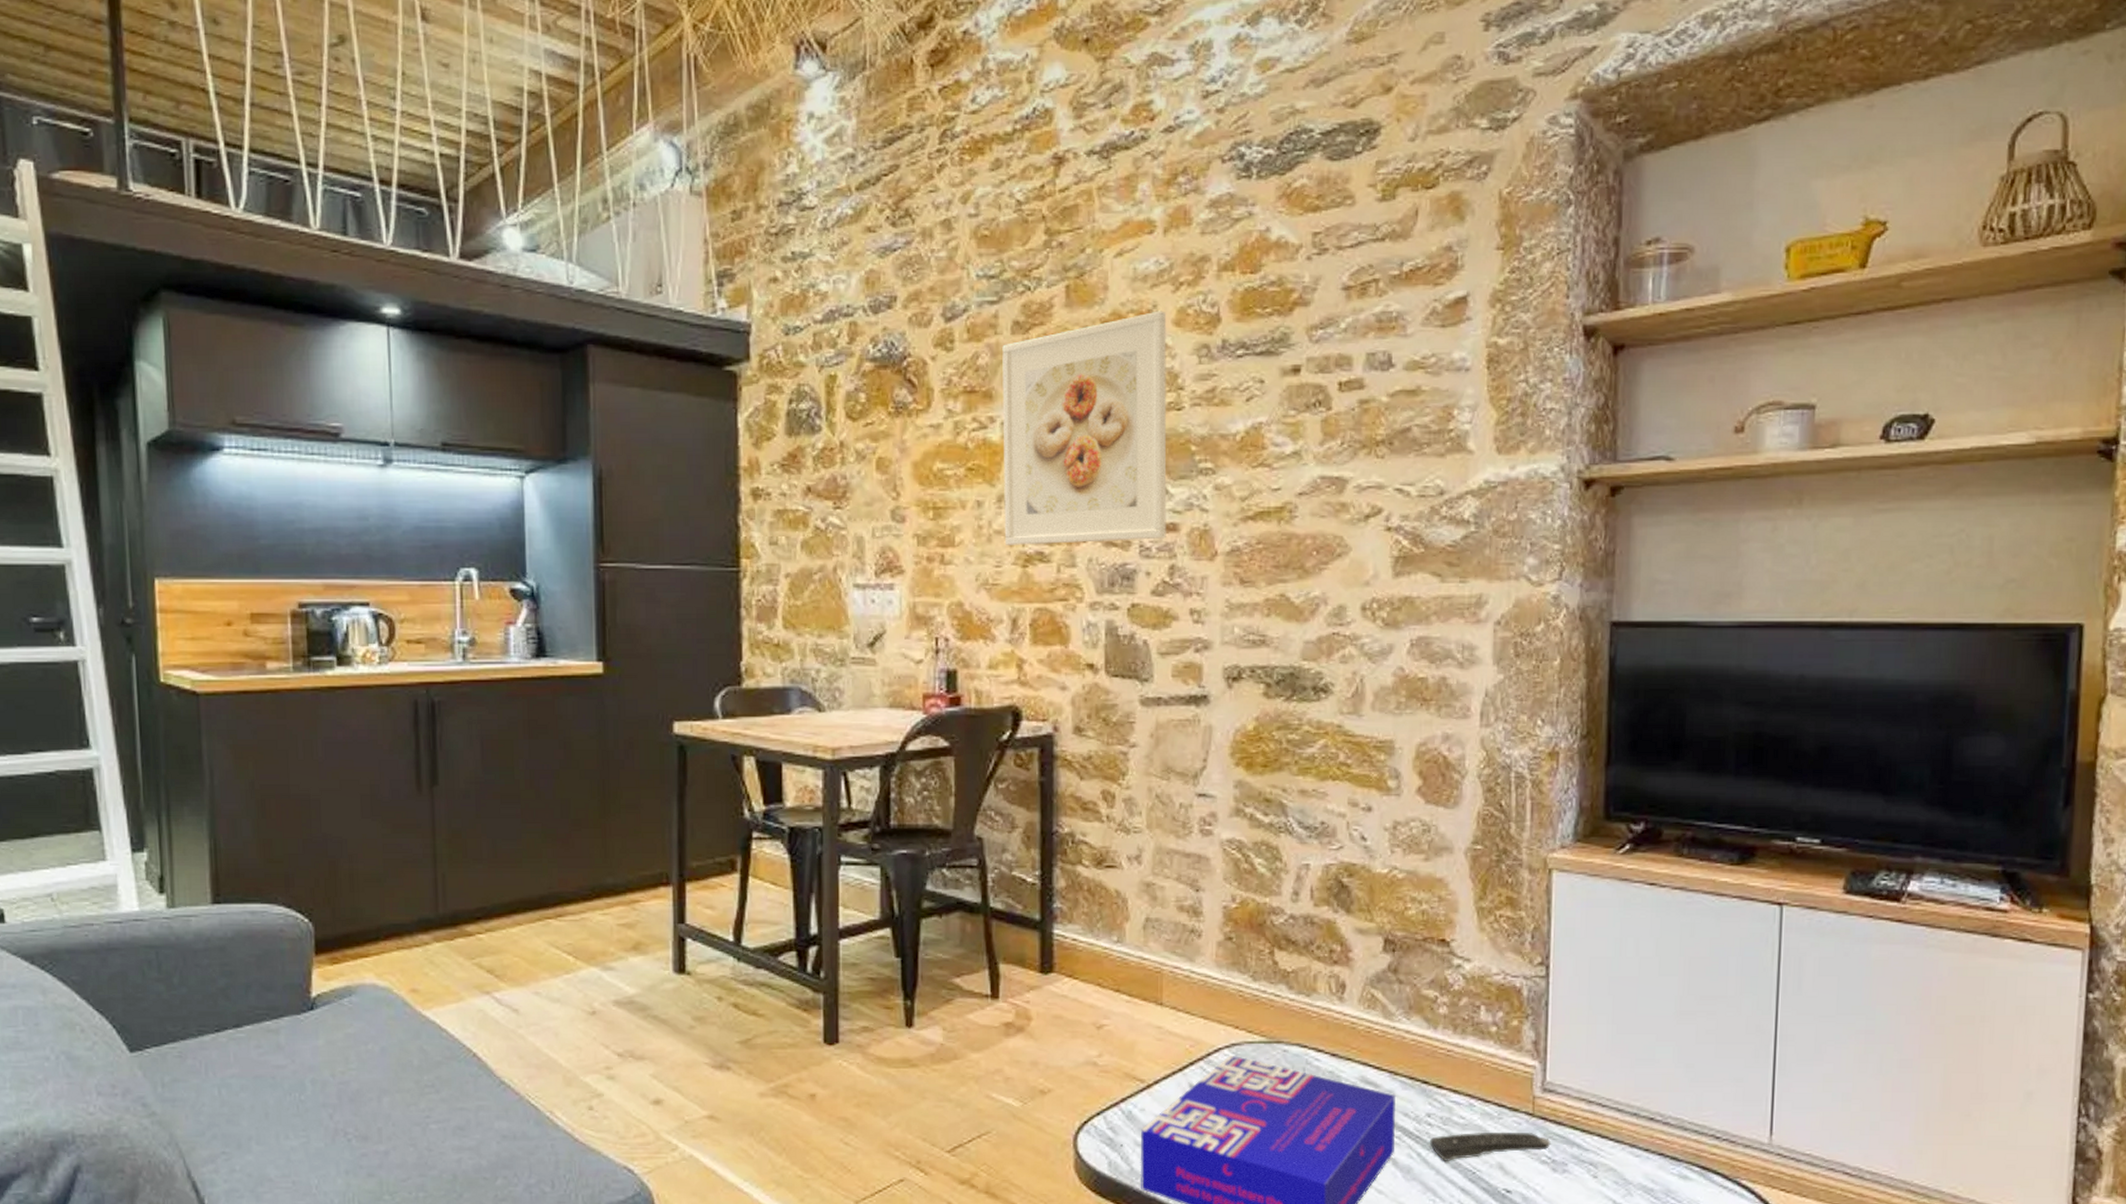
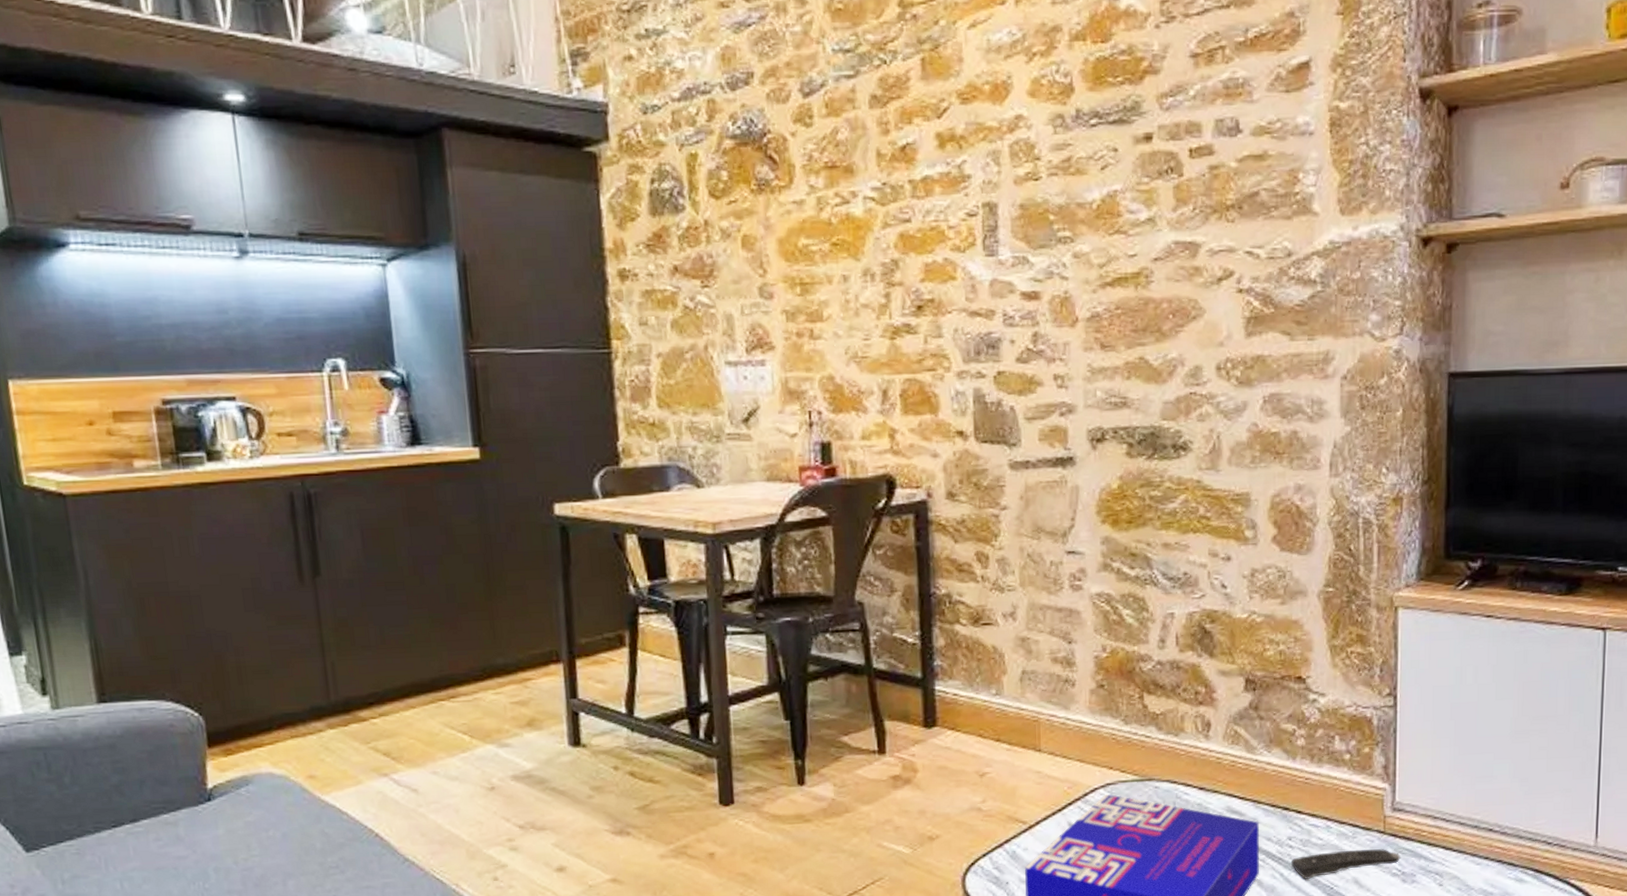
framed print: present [1002,311,1167,545] -> none [861,82,1029,318]

